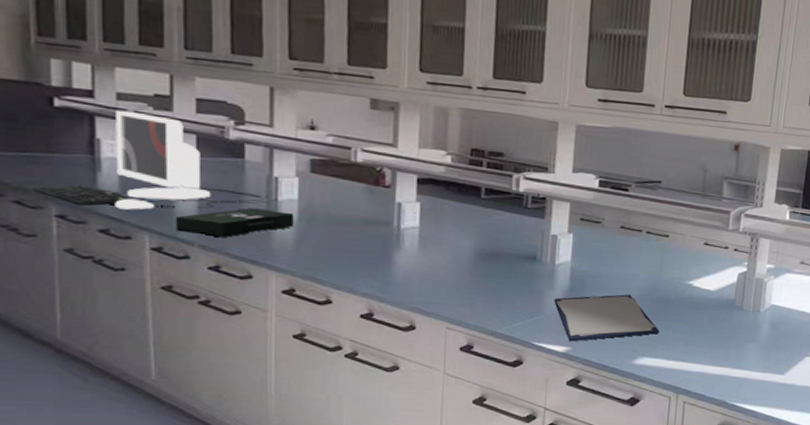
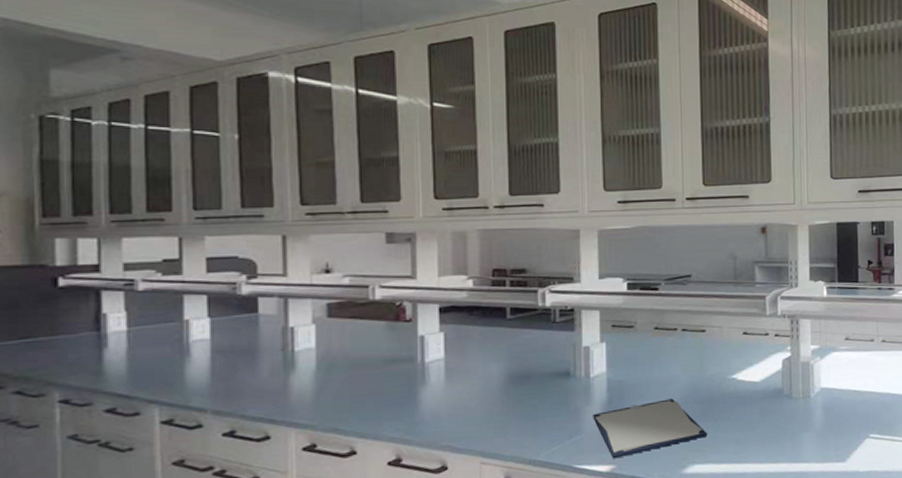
desktop computer: present [32,110,277,210] -> none [33,280,293,388]
first aid kit: present [175,208,294,238] -> none [186,362,312,401]

